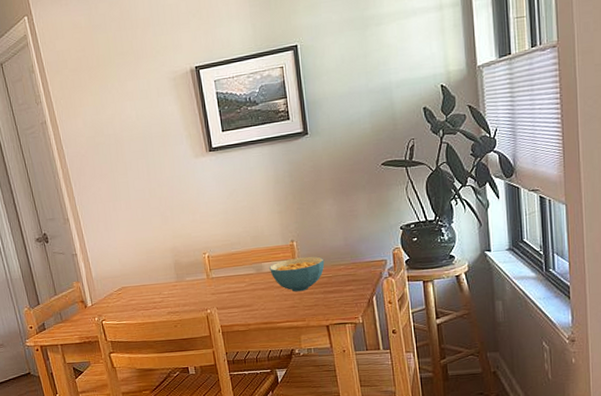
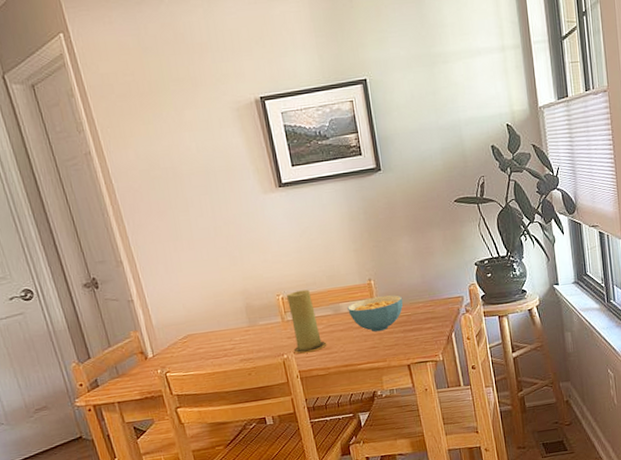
candle: none [212,249,248,310] -> present [287,289,327,354]

